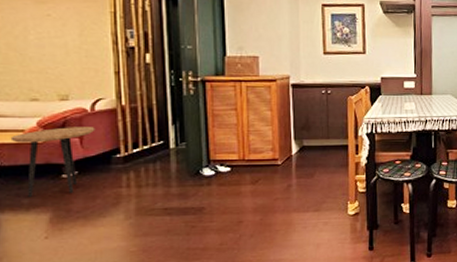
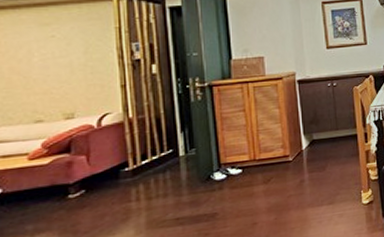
side table: present [10,127,95,197] -> none [13,143,102,223]

